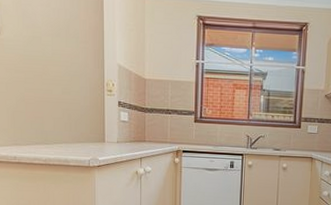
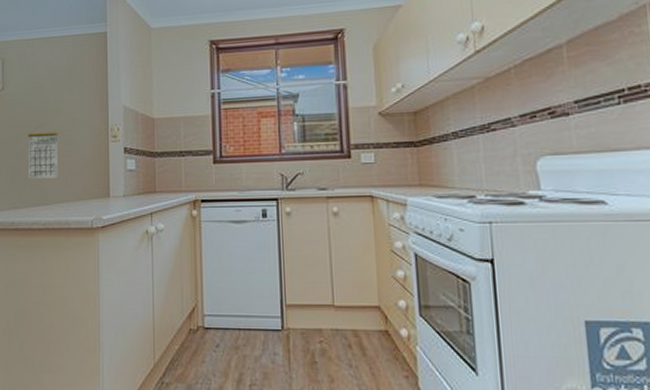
calendar: none [27,71,58,122] -> present [27,123,58,179]

